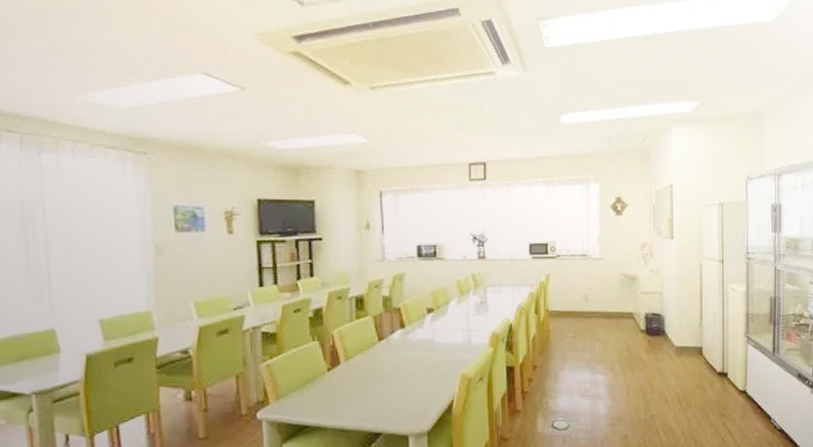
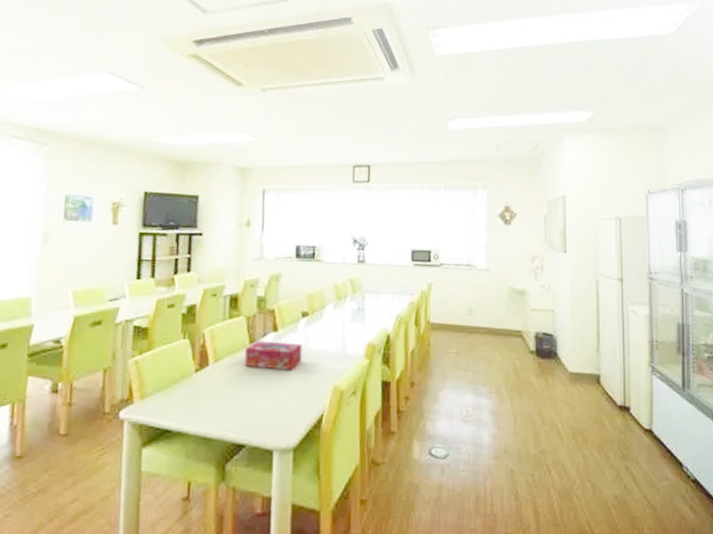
tissue box: none [375,337,430,364] -> present [244,340,303,371]

